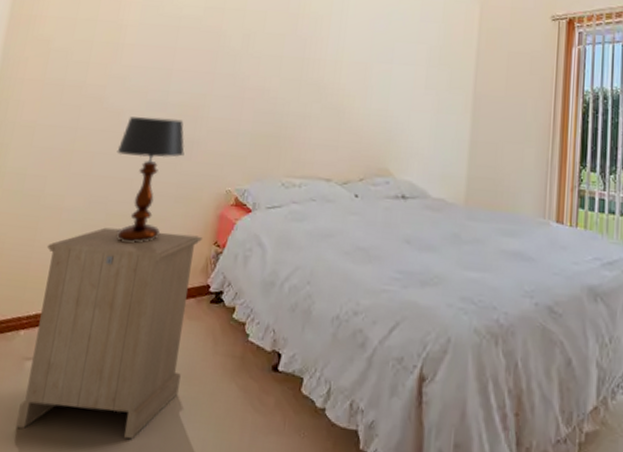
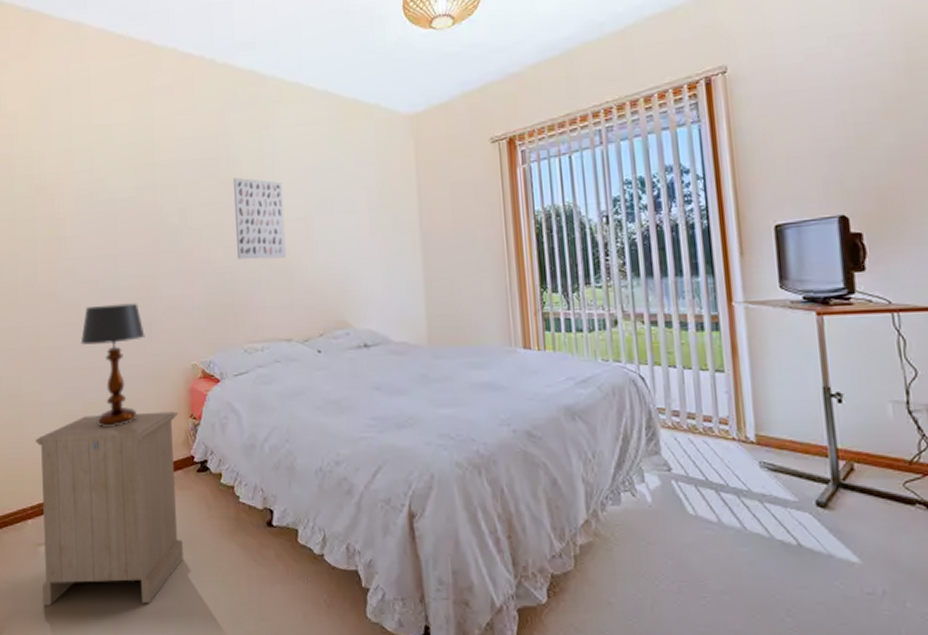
wall art: none [291,13,349,98] -> present [232,177,287,259]

